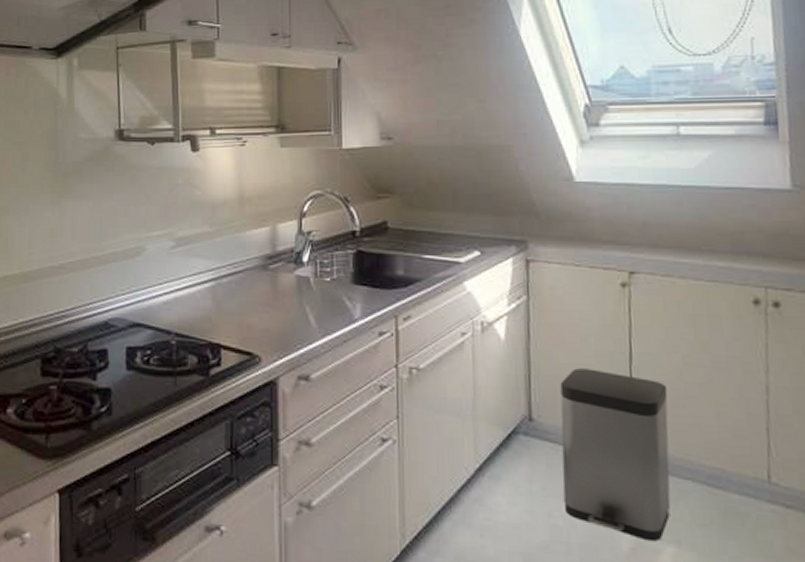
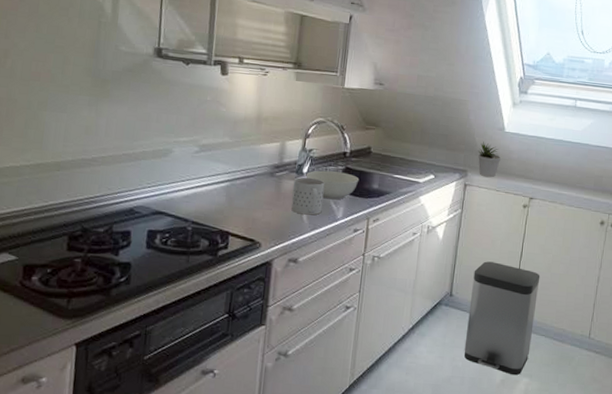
mug: none [292,267,333,317] -> present [291,177,325,215]
bowl: none [307,257,377,294] -> present [306,170,359,200]
potted plant: none [538,199,574,248] -> present [478,142,501,178]

